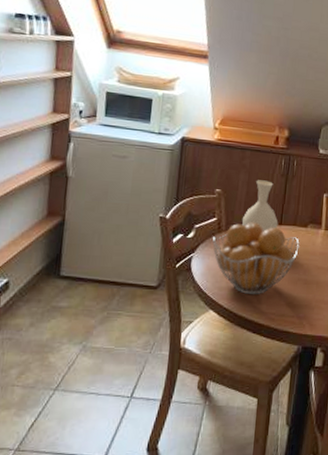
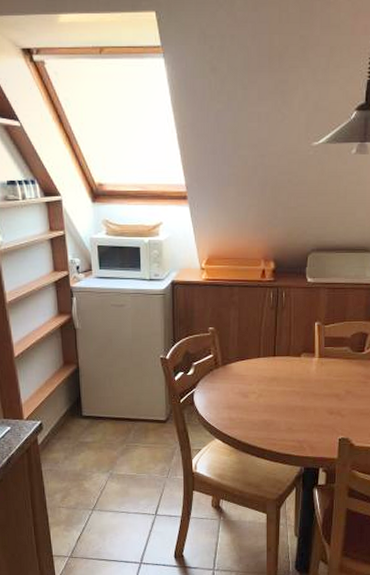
fruit basket: present [212,222,300,295] -> none [210,356,294,424]
vase: present [242,180,279,232] -> none [236,315,272,364]

